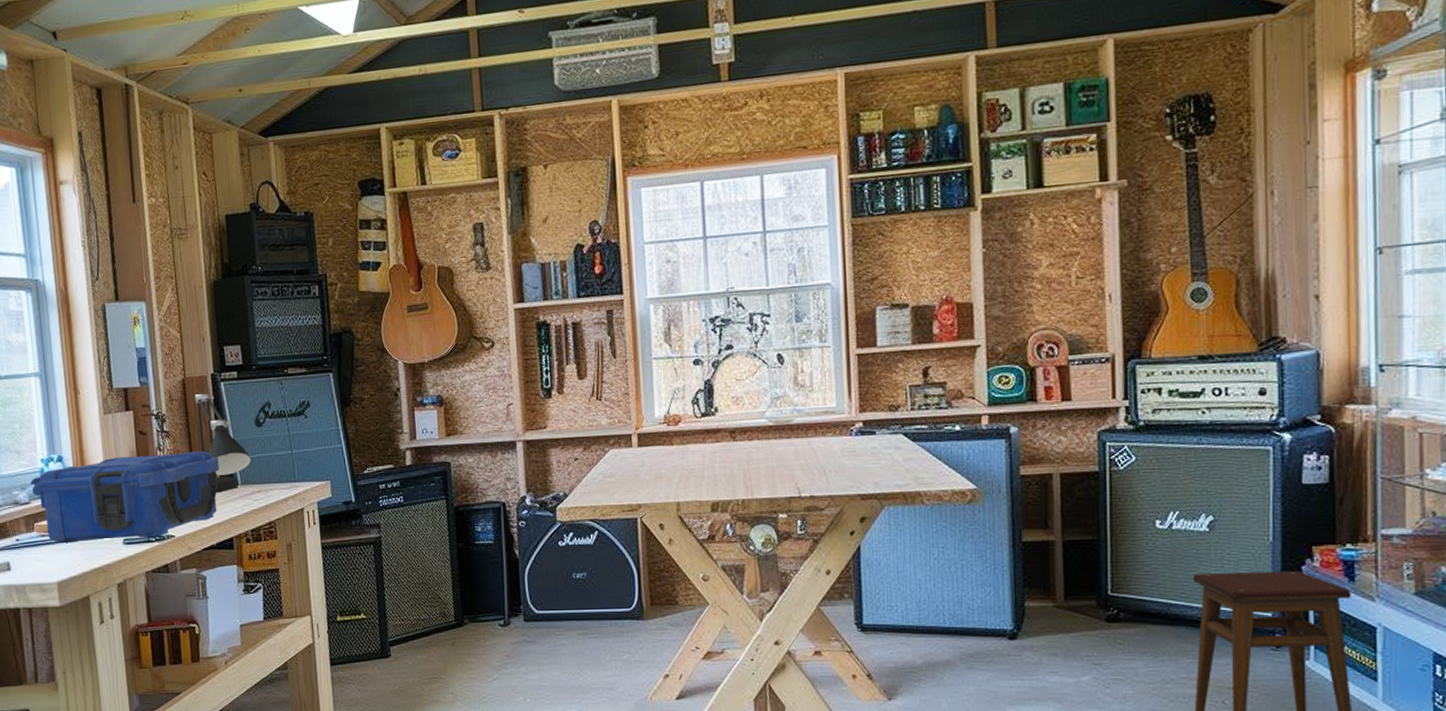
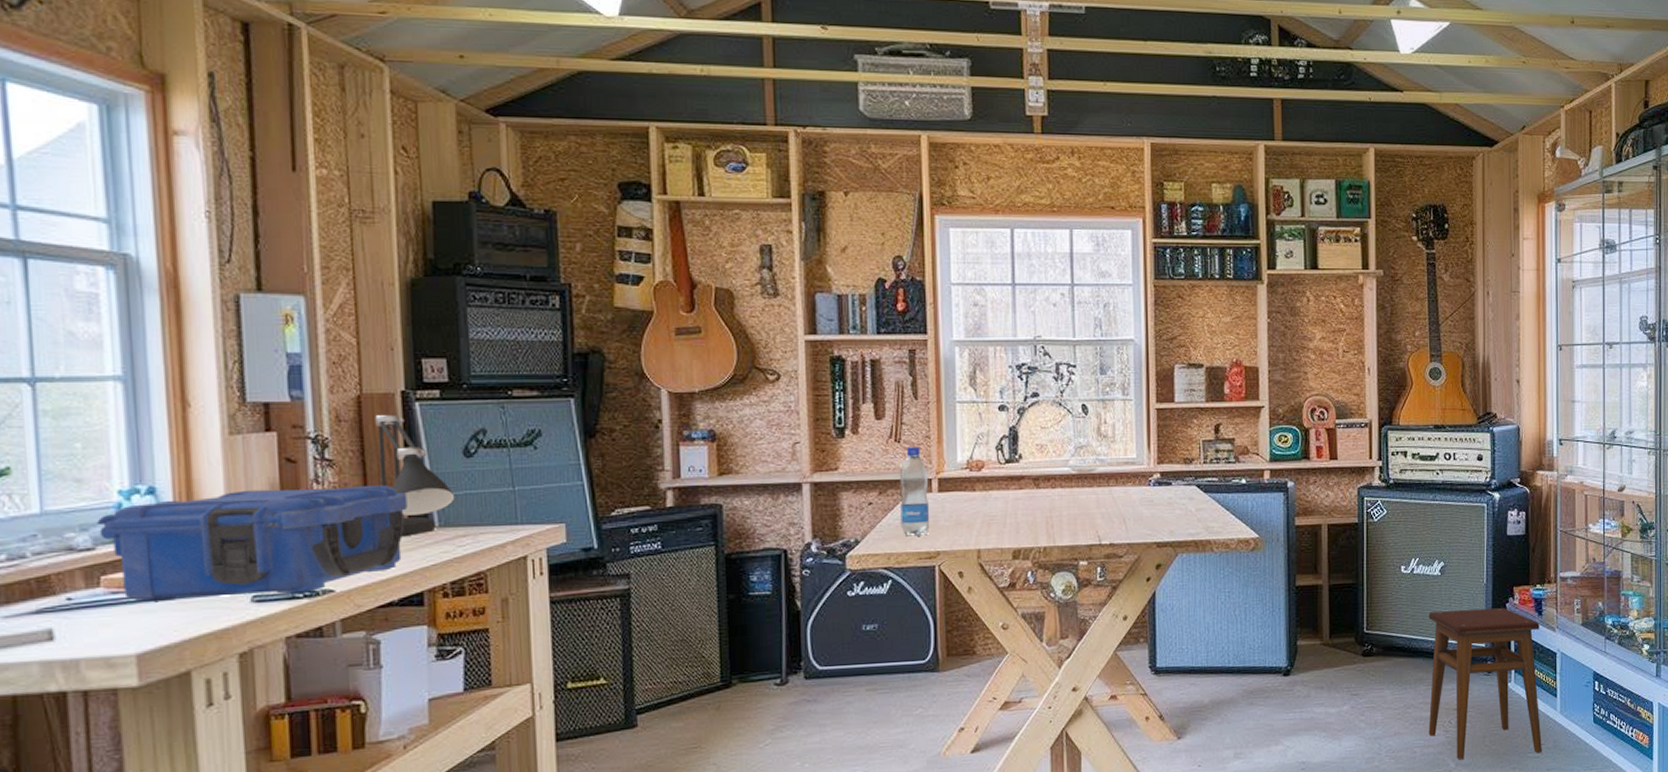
bottle: none [601,403,631,490] -> present [899,447,930,537]

